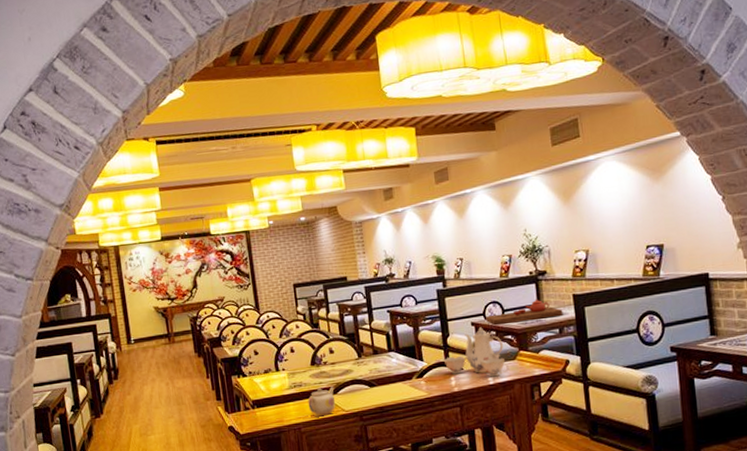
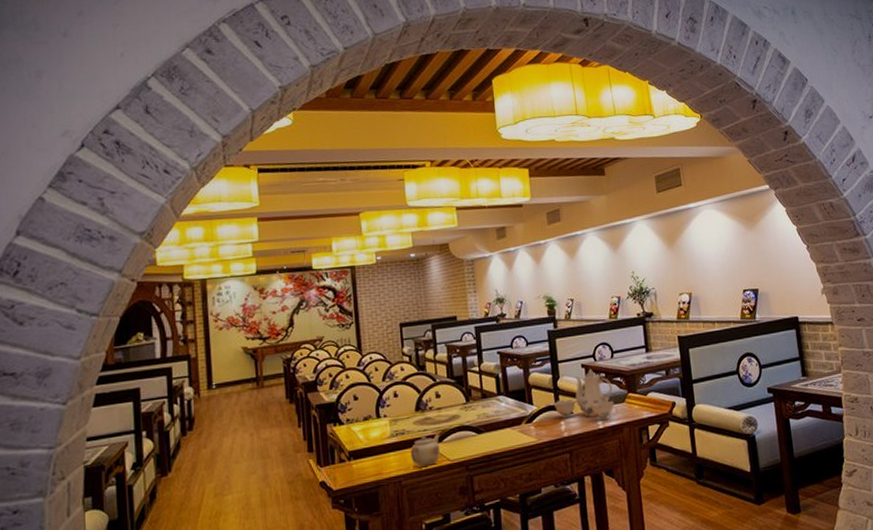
tea set: present [486,299,564,326] -> none [596,340,669,368]

